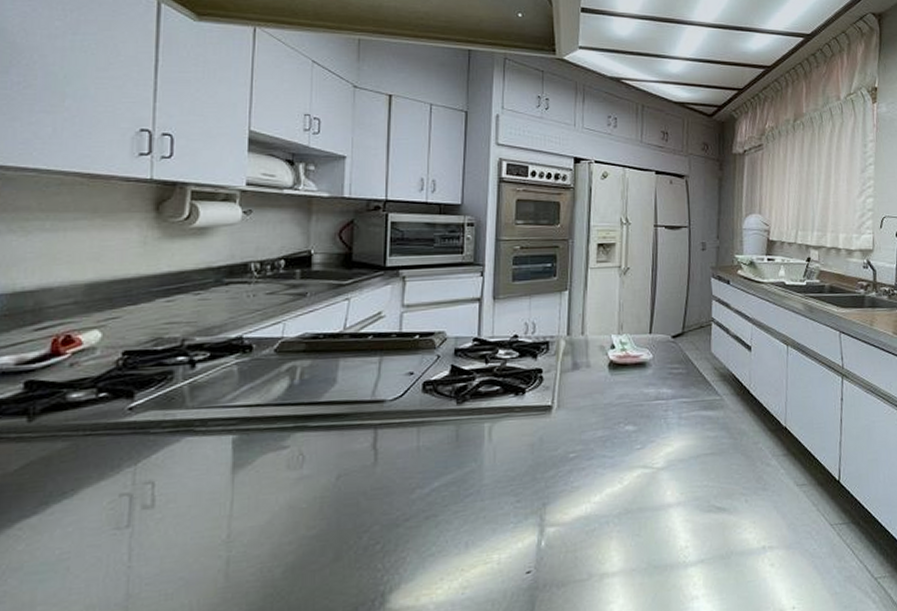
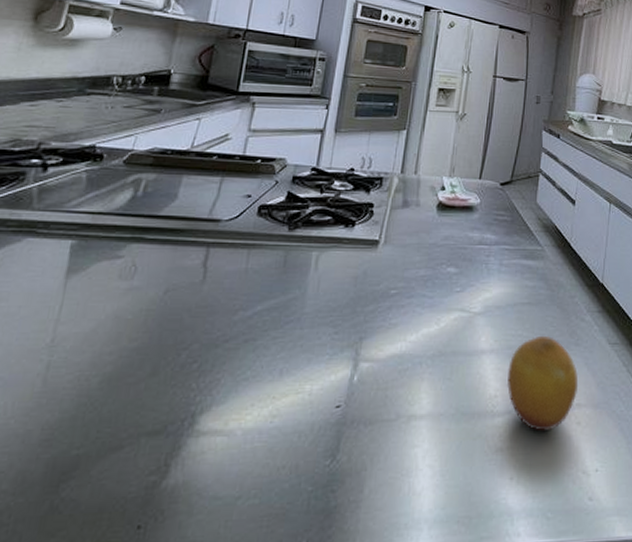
fruit: none [696,483,769,577] -> present [506,335,579,432]

